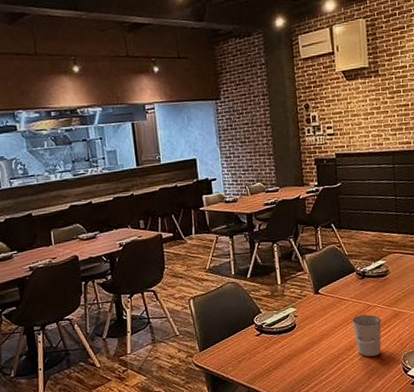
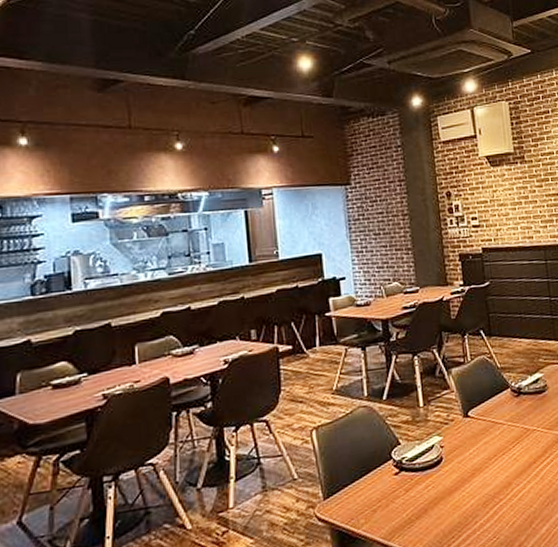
cup: present [352,314,382,358] -> none [508,440,544,496]

